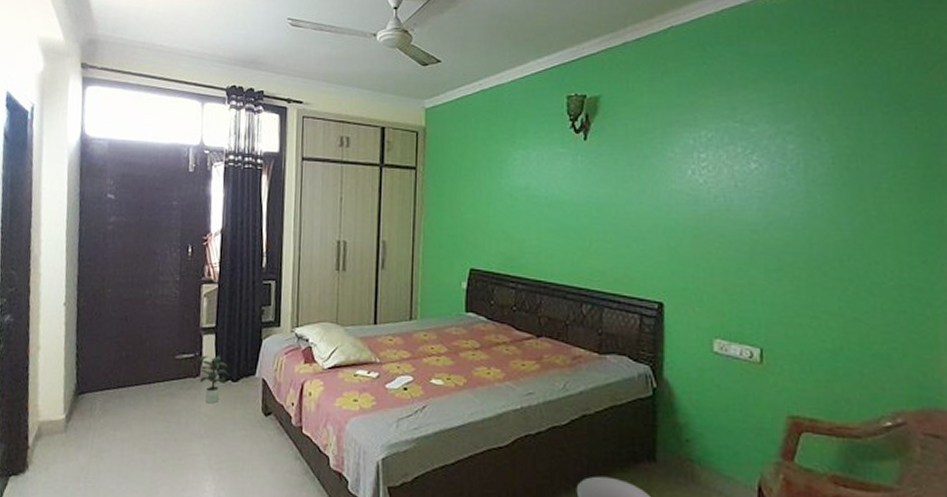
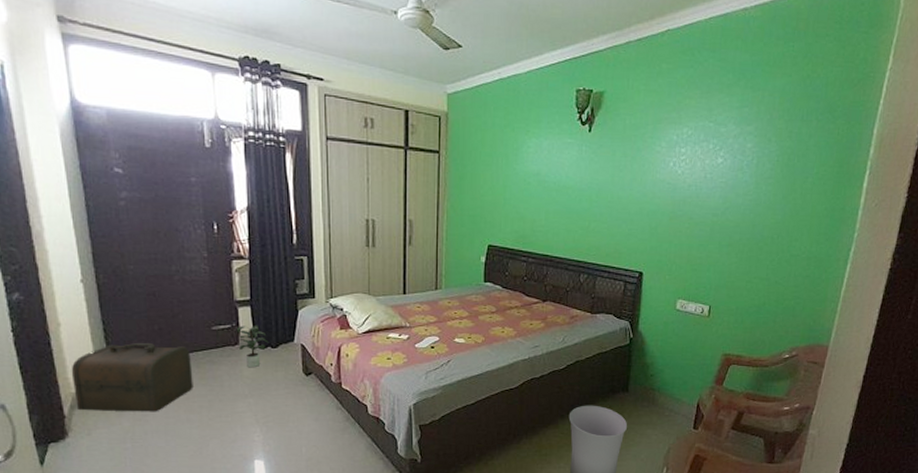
wooden chest: none [40,369,152,447] -> present [71,342,193,411]

